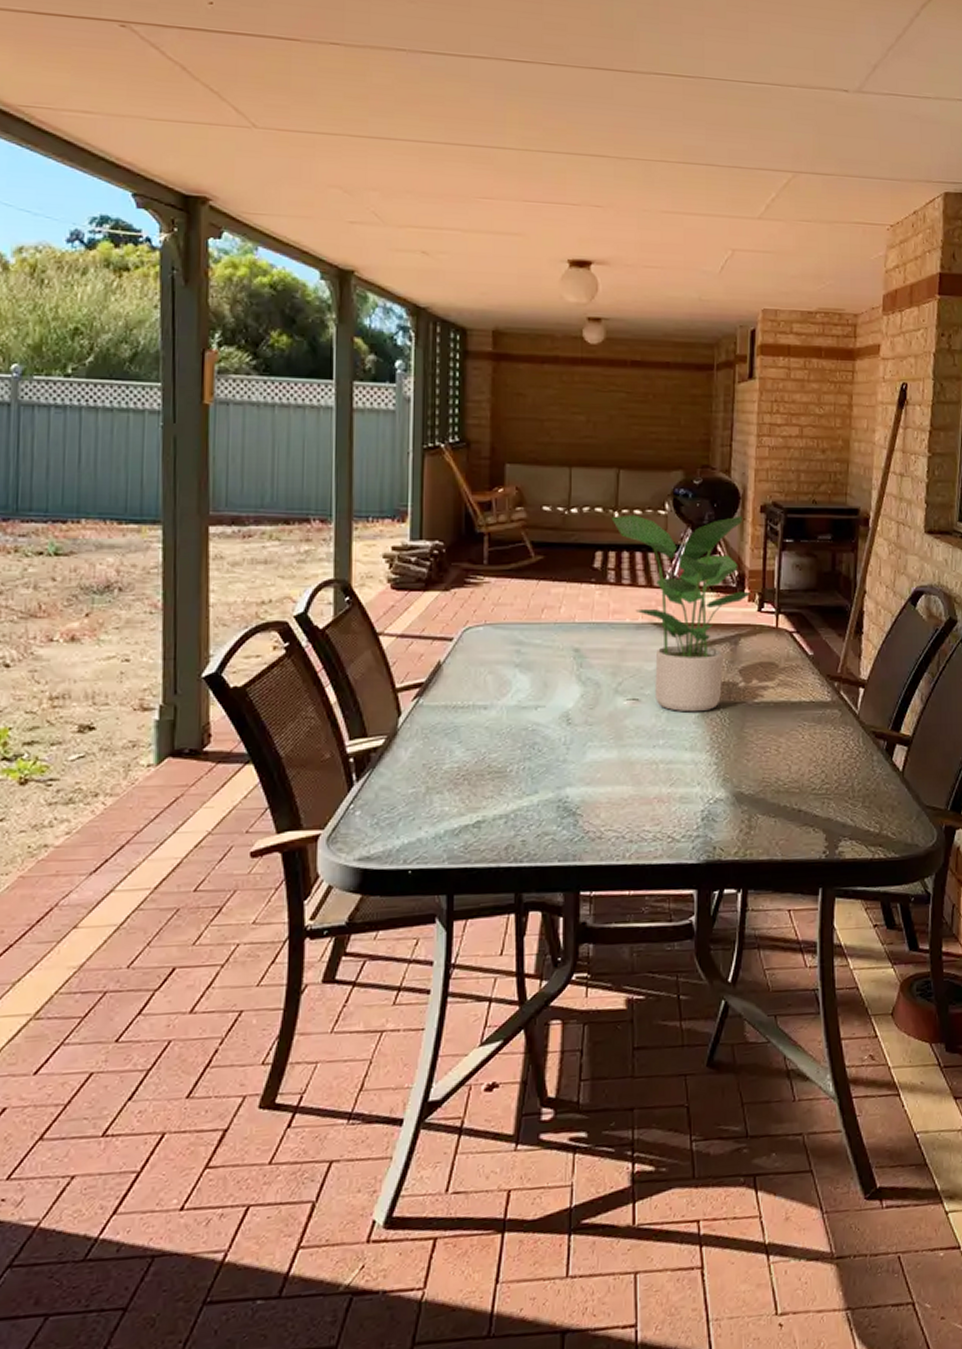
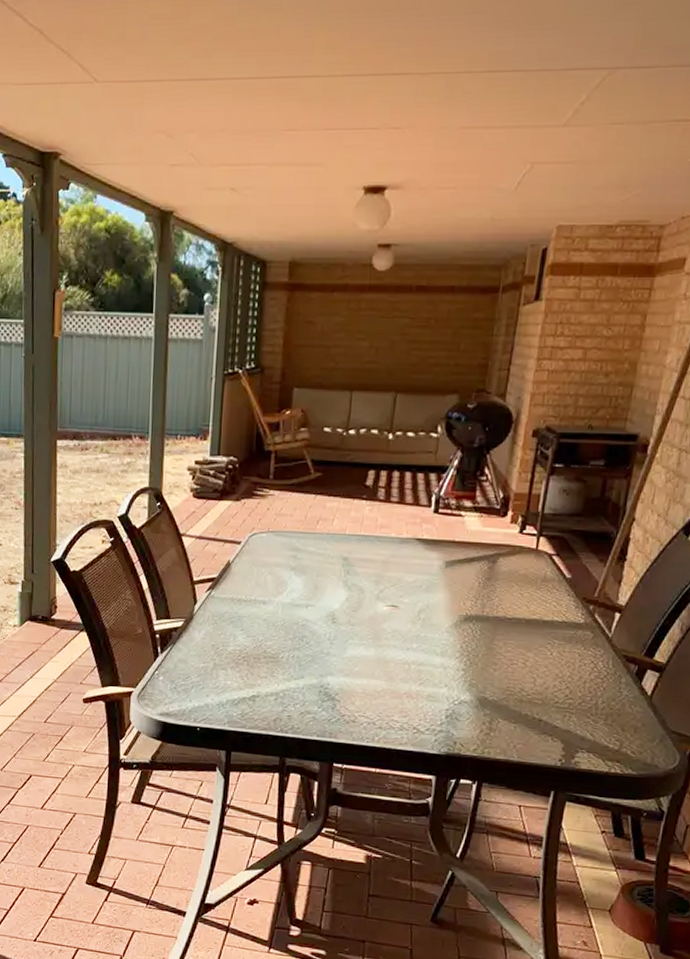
potted plant: present [611,514,752,713] -> none [385,436,515,622]

